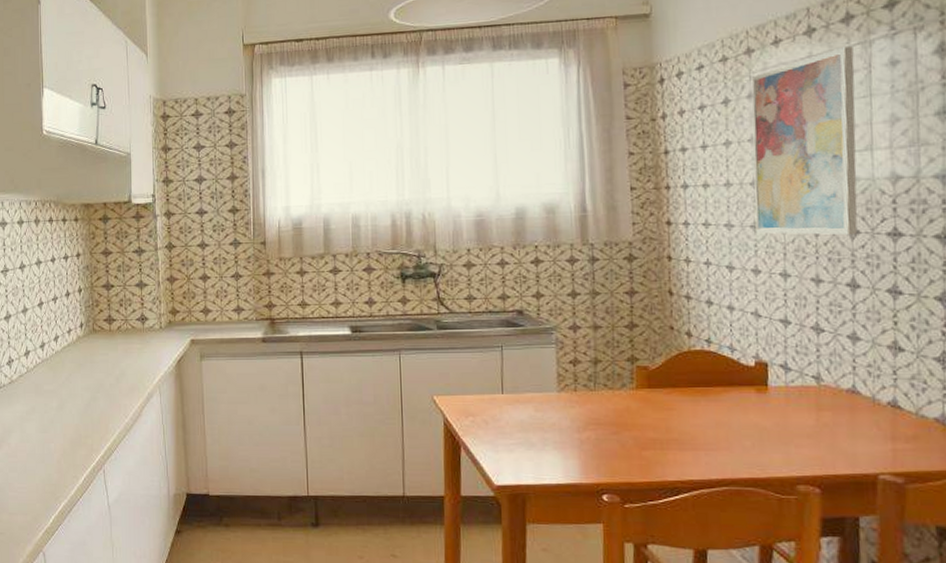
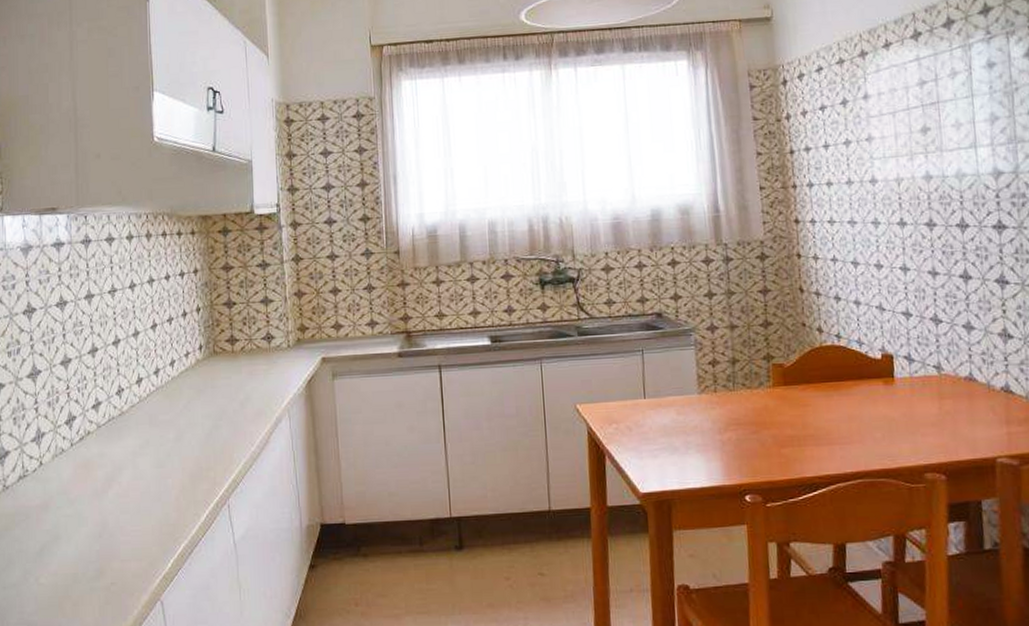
wall art: present [751,46,858,236] -> none [866,50,967,230]

